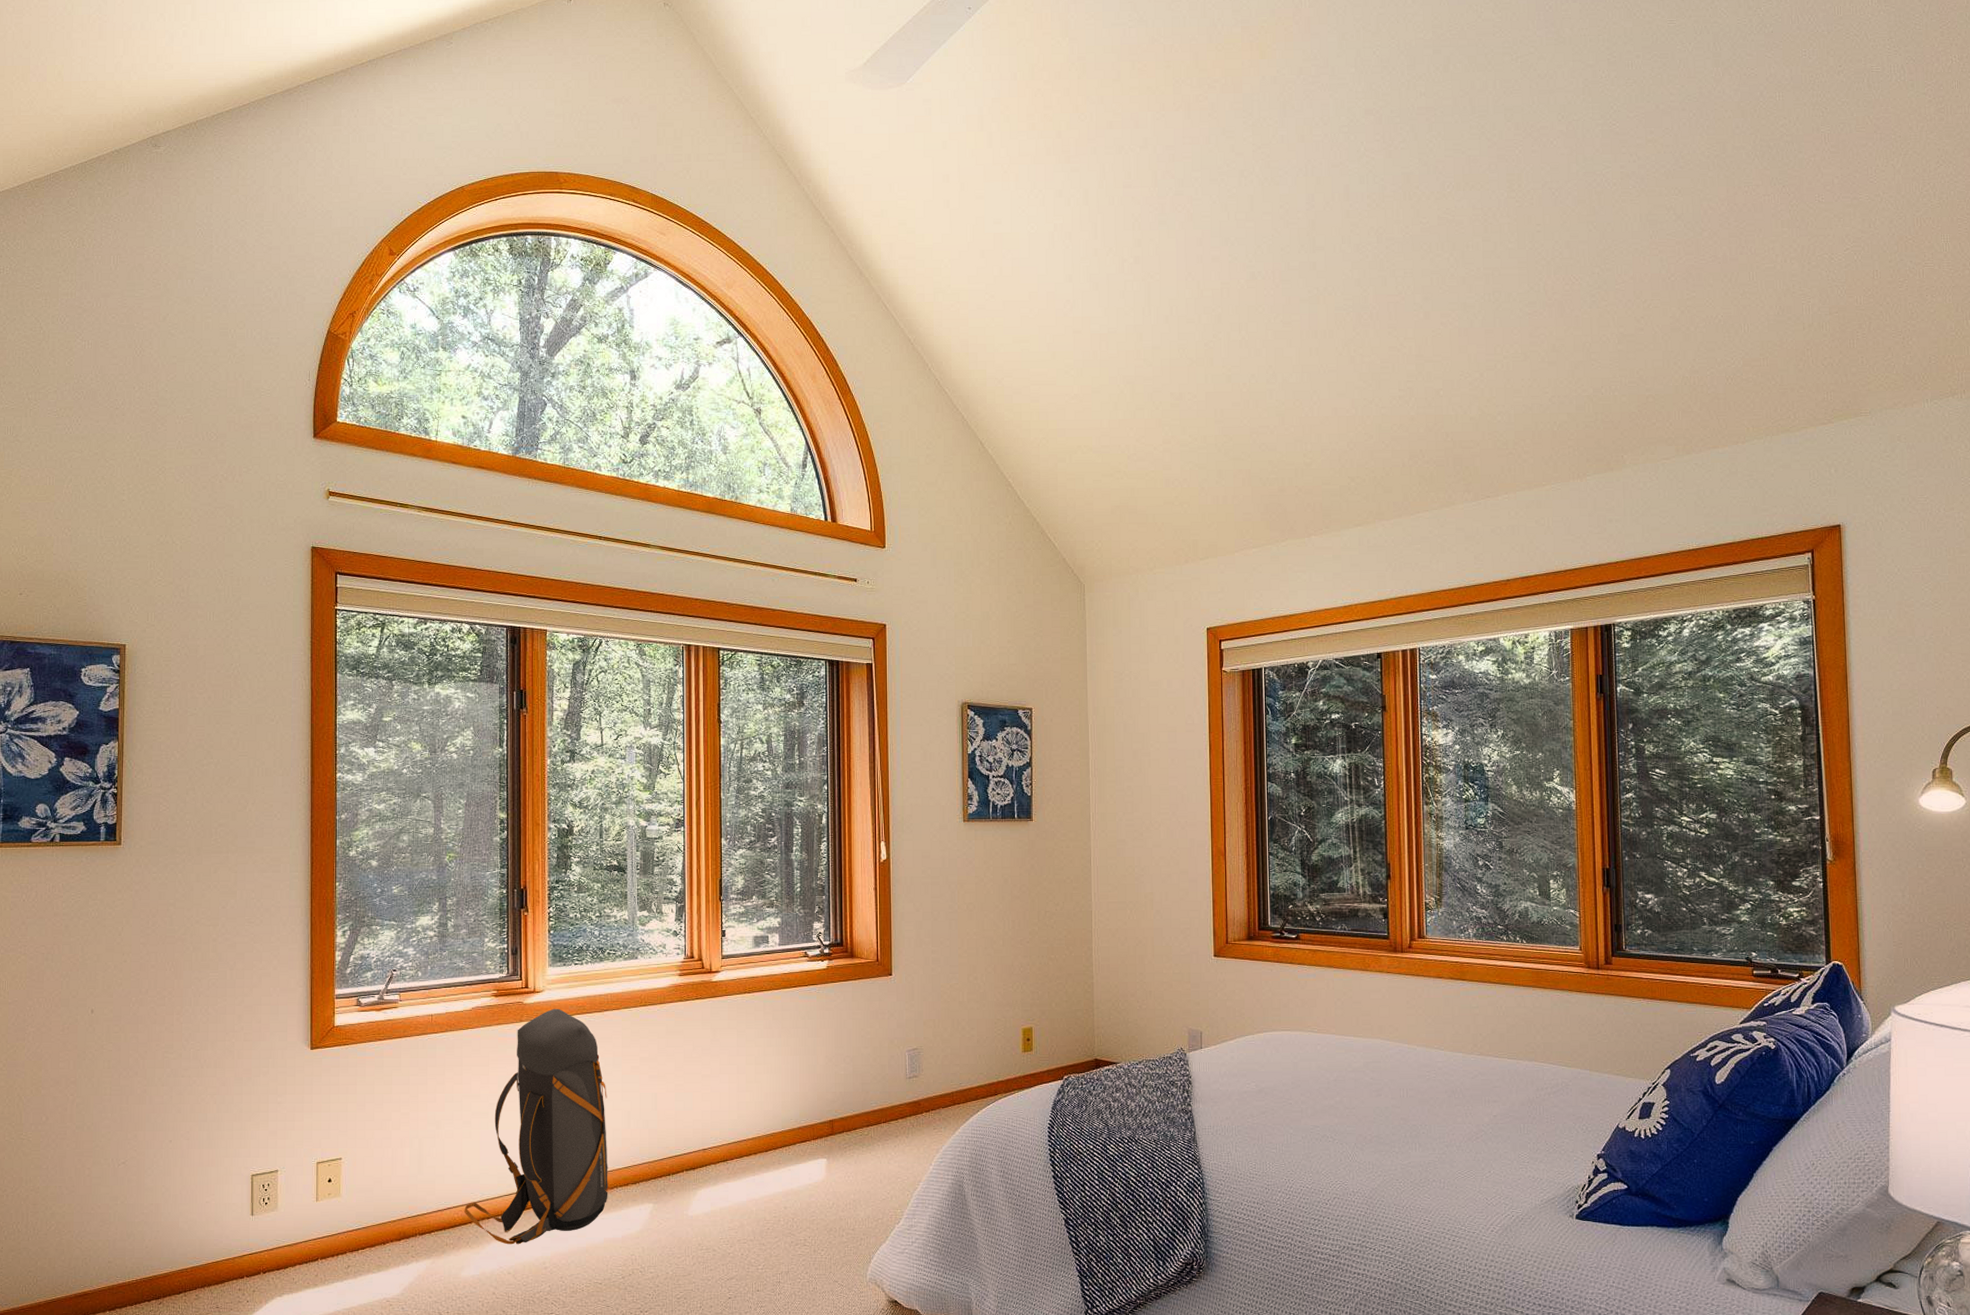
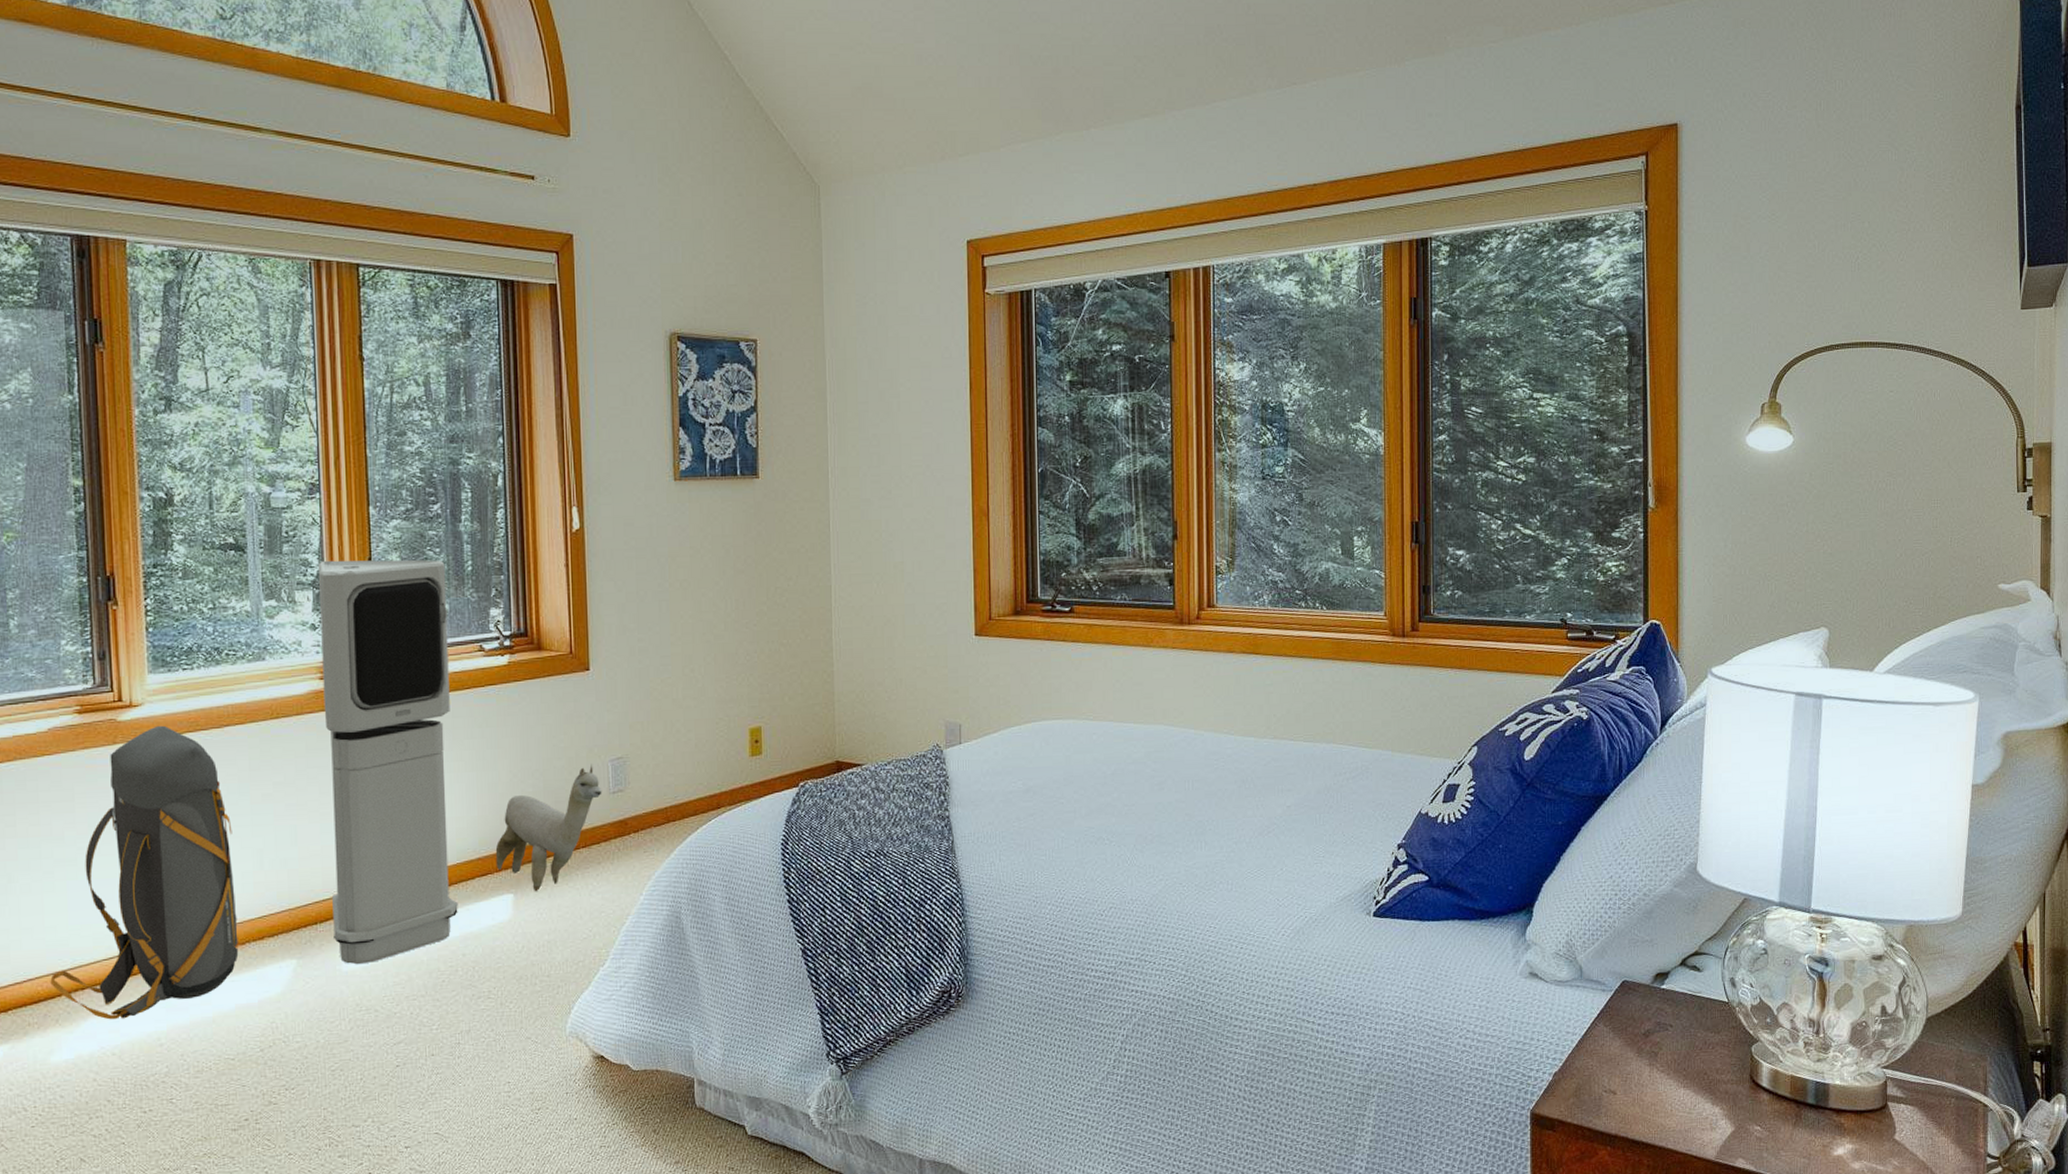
air purifier: none [681,880,782,1211] -> present [319,559,458,965]
plush toy: none [813,1053,900,1158] -> present [495,764,602,892]

